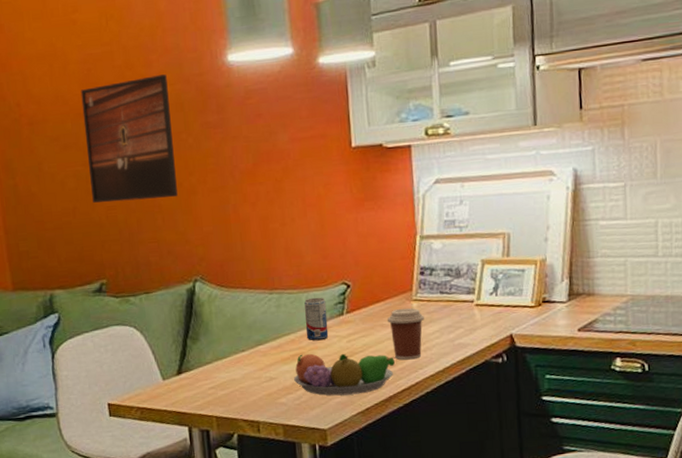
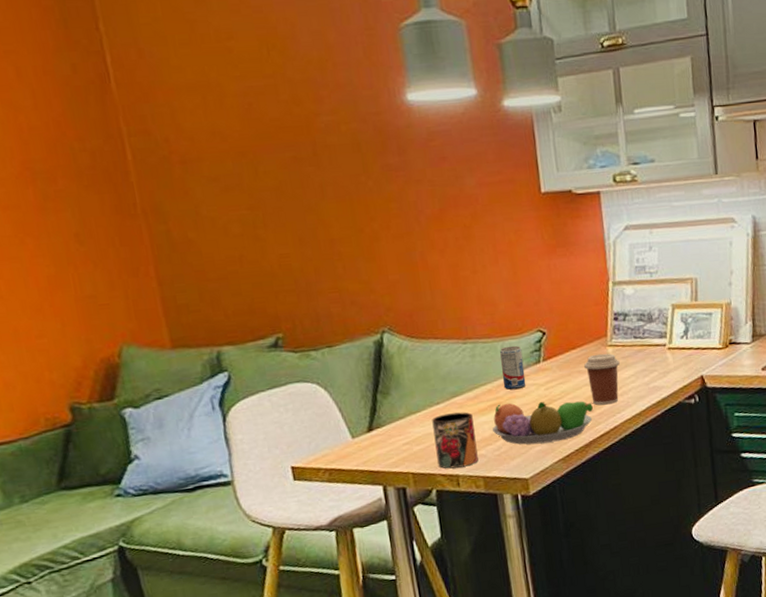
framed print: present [80,74,178,203] -> none [241,112,359,250]
mug: none [237,360,279,415] -> present [432,412,479,469]

